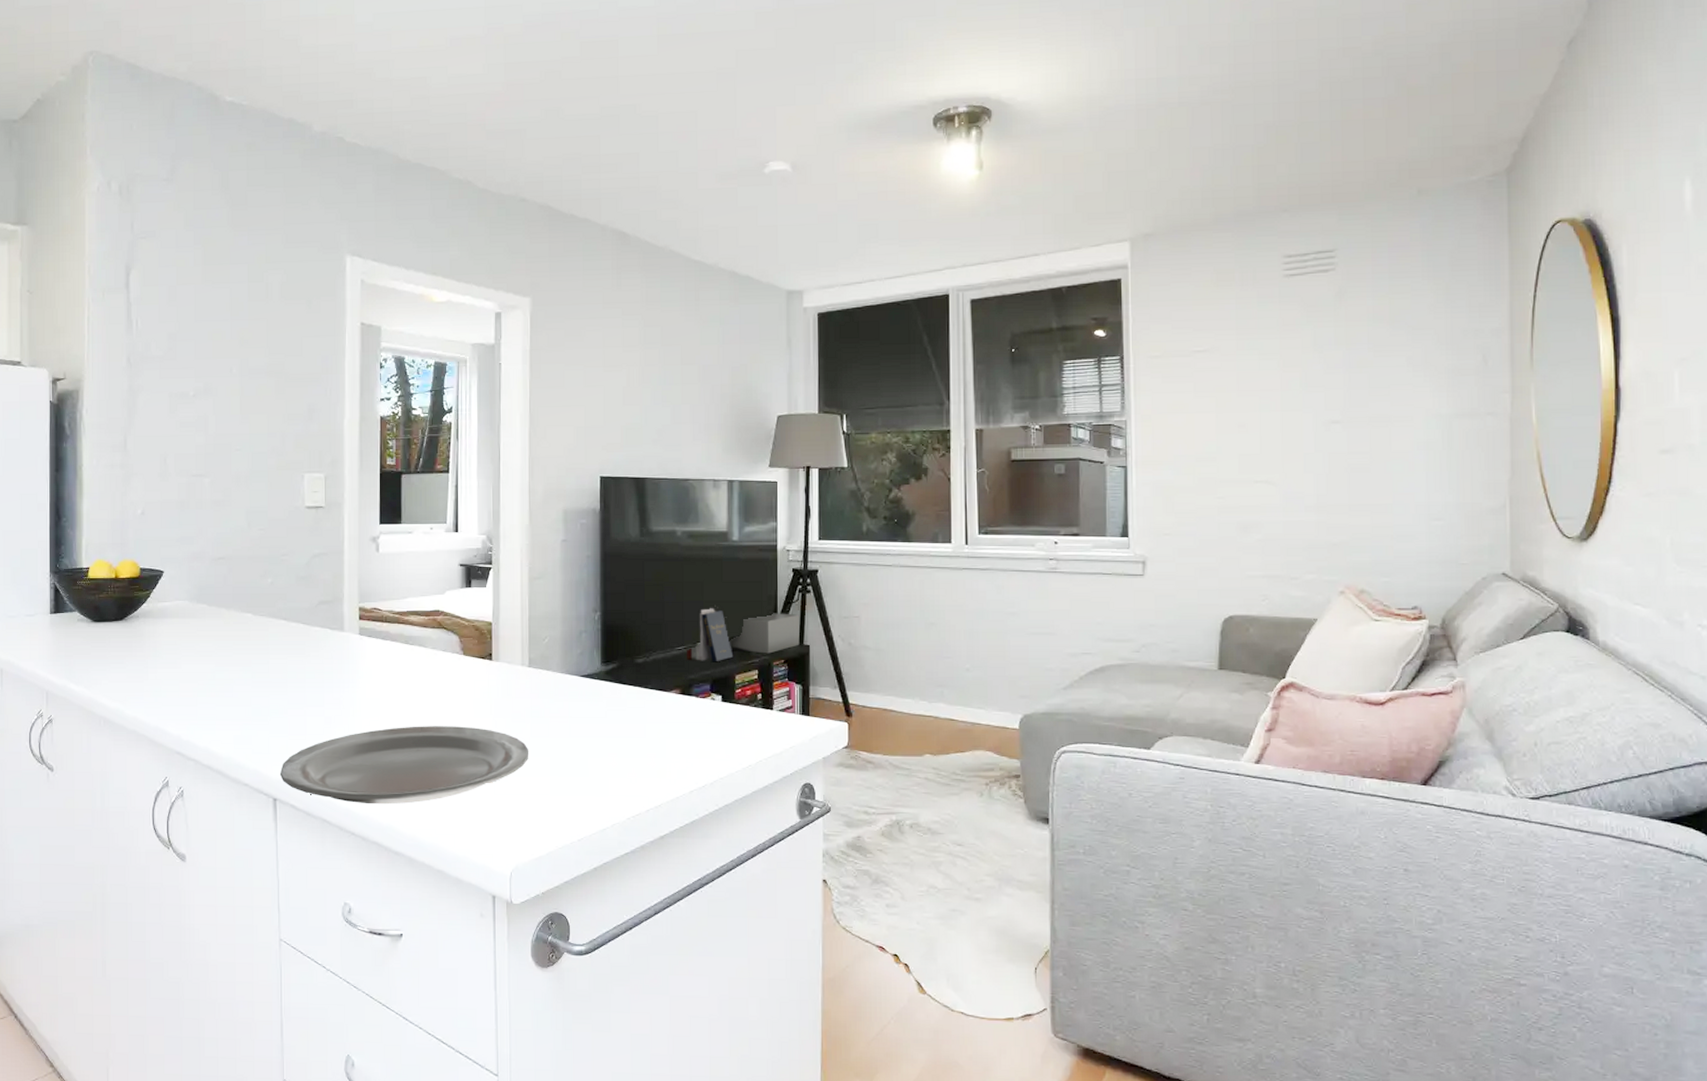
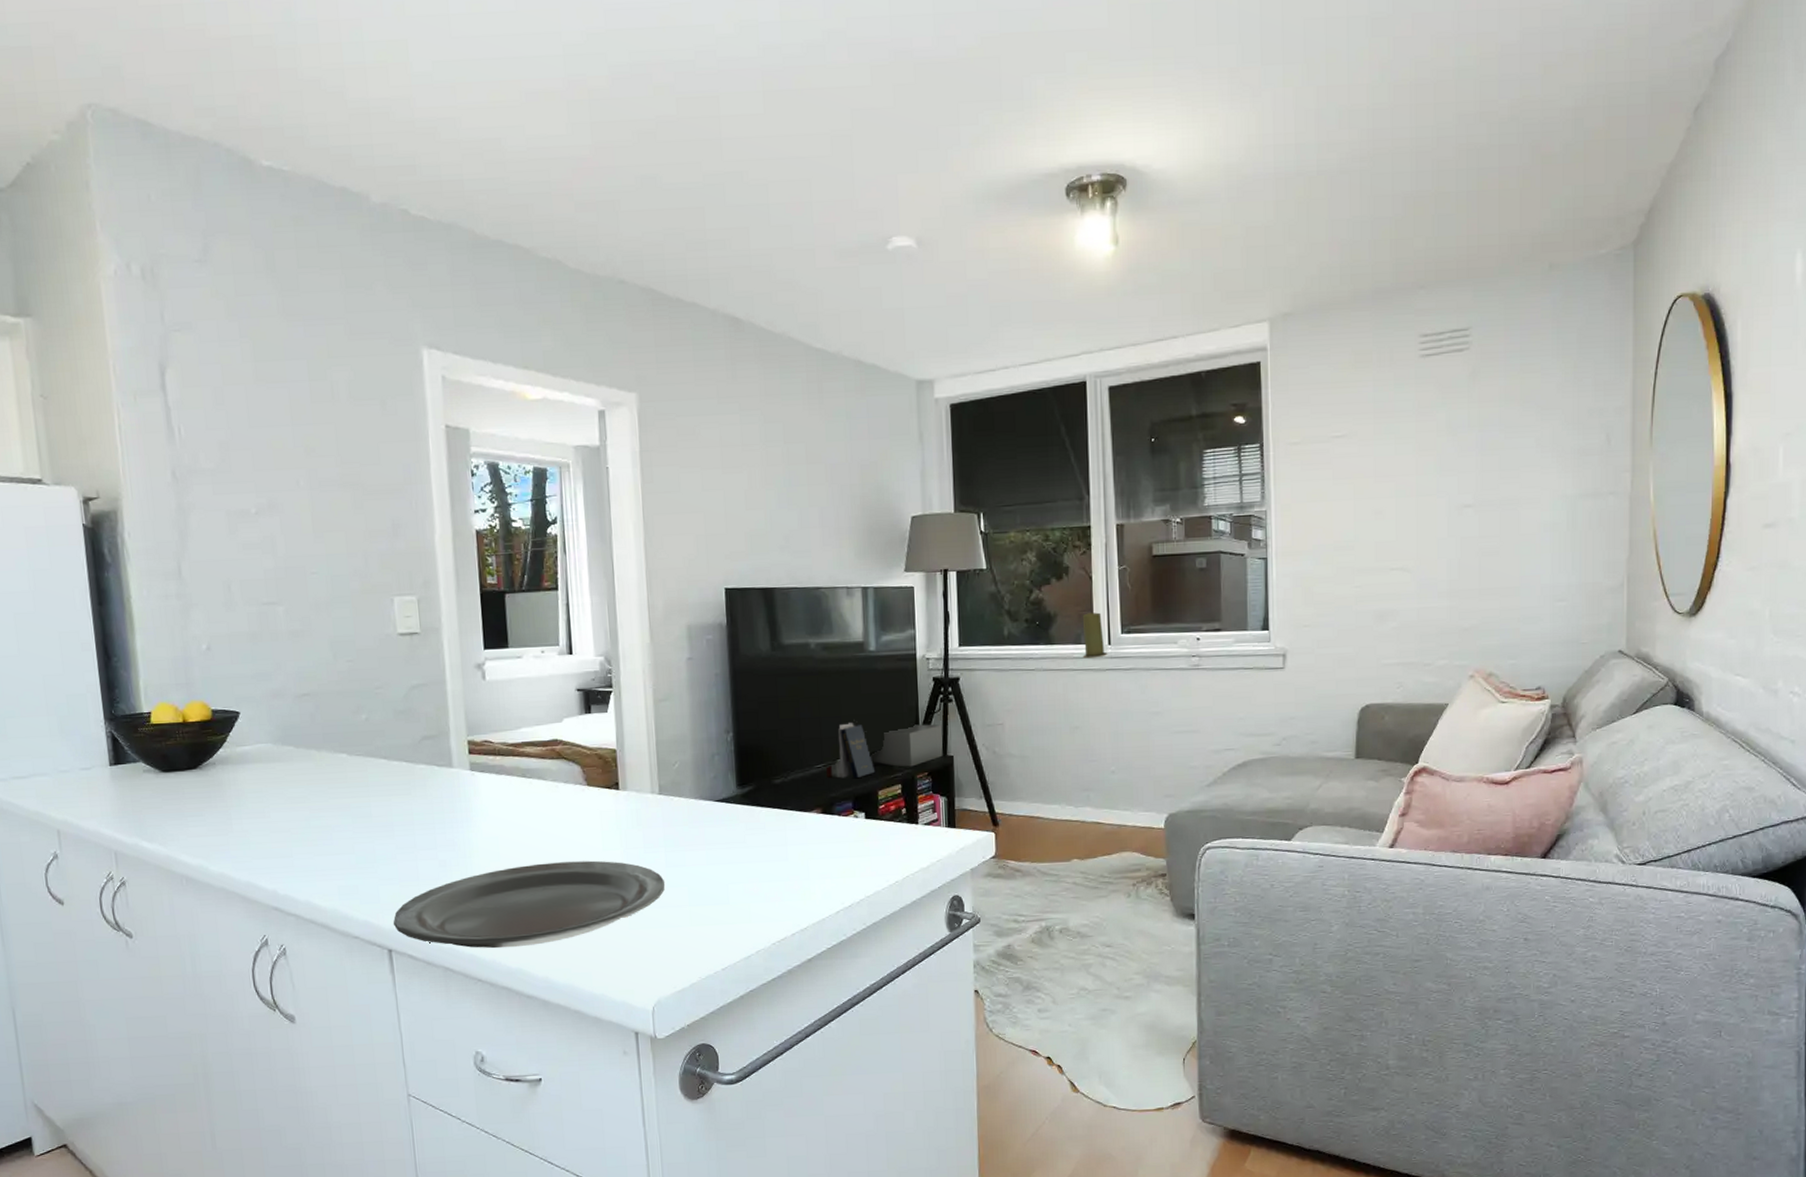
candle: none [939,513,965,557] -> present [1082,612,1108,659]

